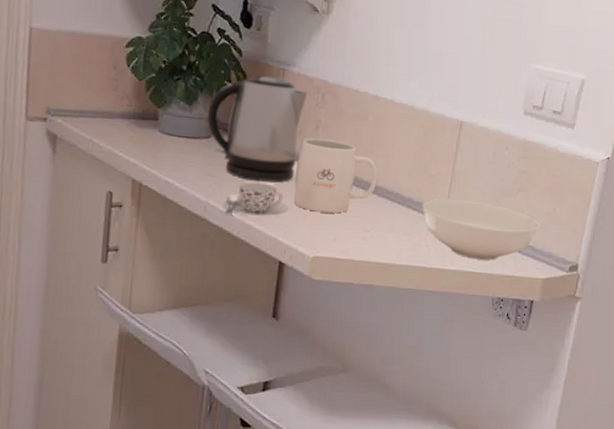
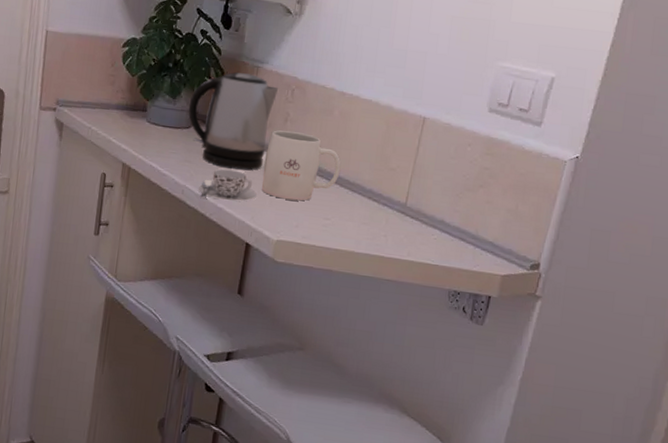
bowl: present [422,198,541,260] -> none [382,191,502,254]

